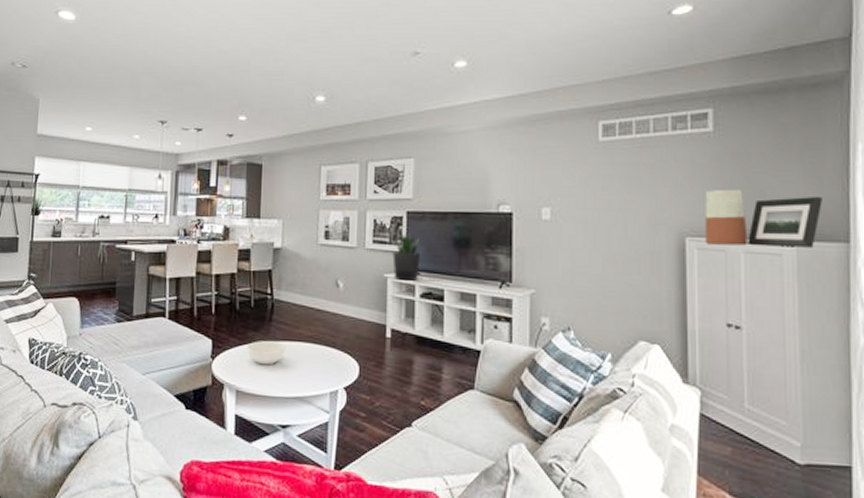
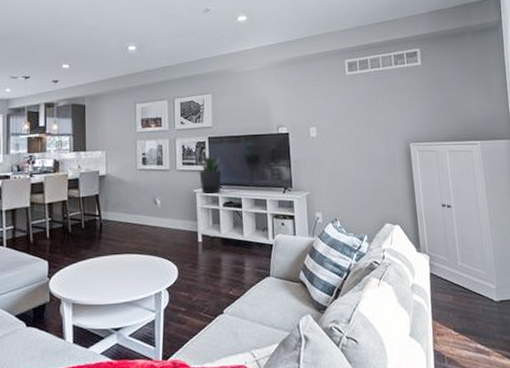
bowl: present [247,341,287,366] -> none [80,256,115,278]
vase: present [705,189,748,246] -> none [420,106,450,147]
picture frame: present [748,196,822,248] -> none [450,108,493,146]

